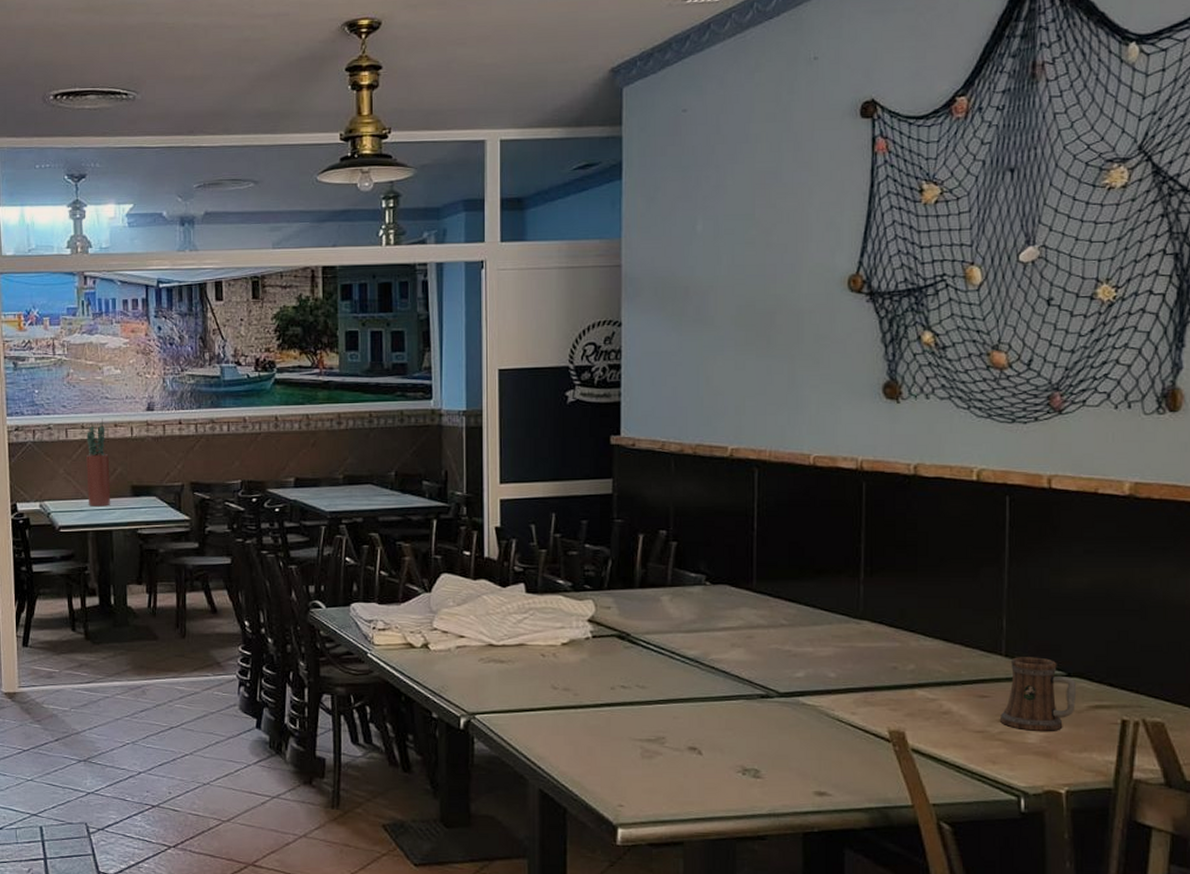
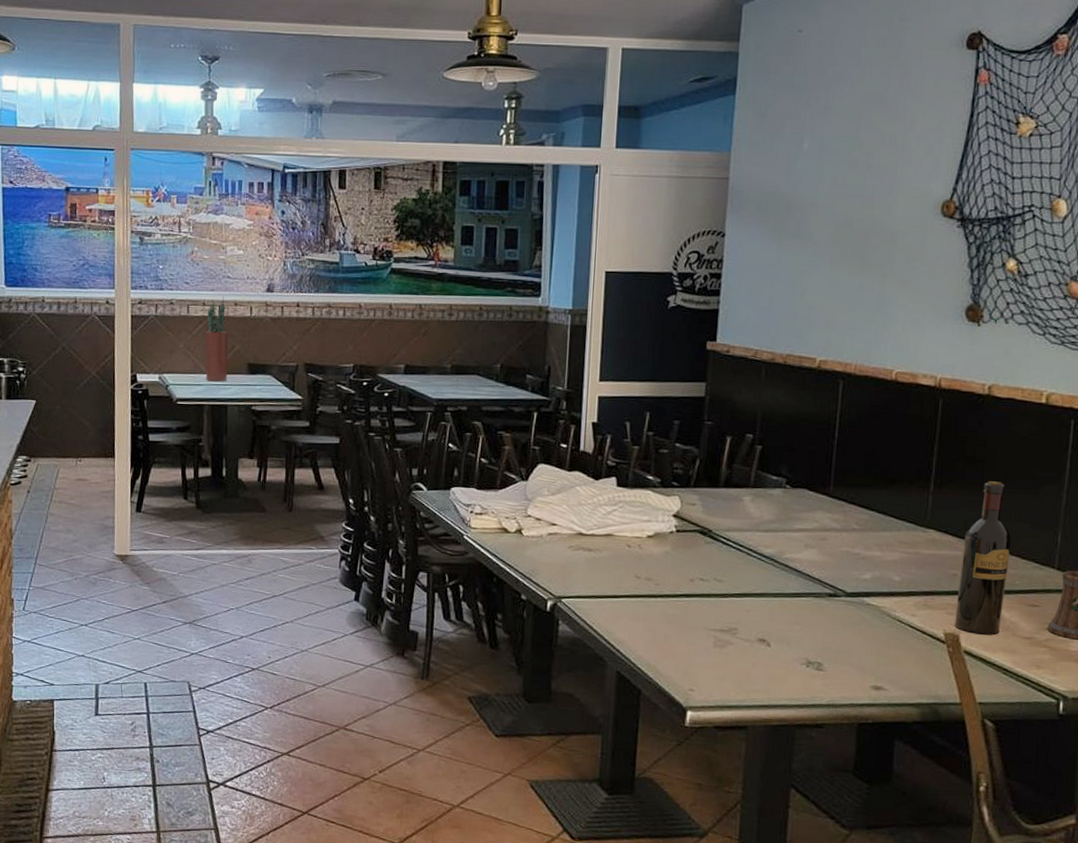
wine bottle: none [899,566,952,731] -> present [954,481,1011,635]

